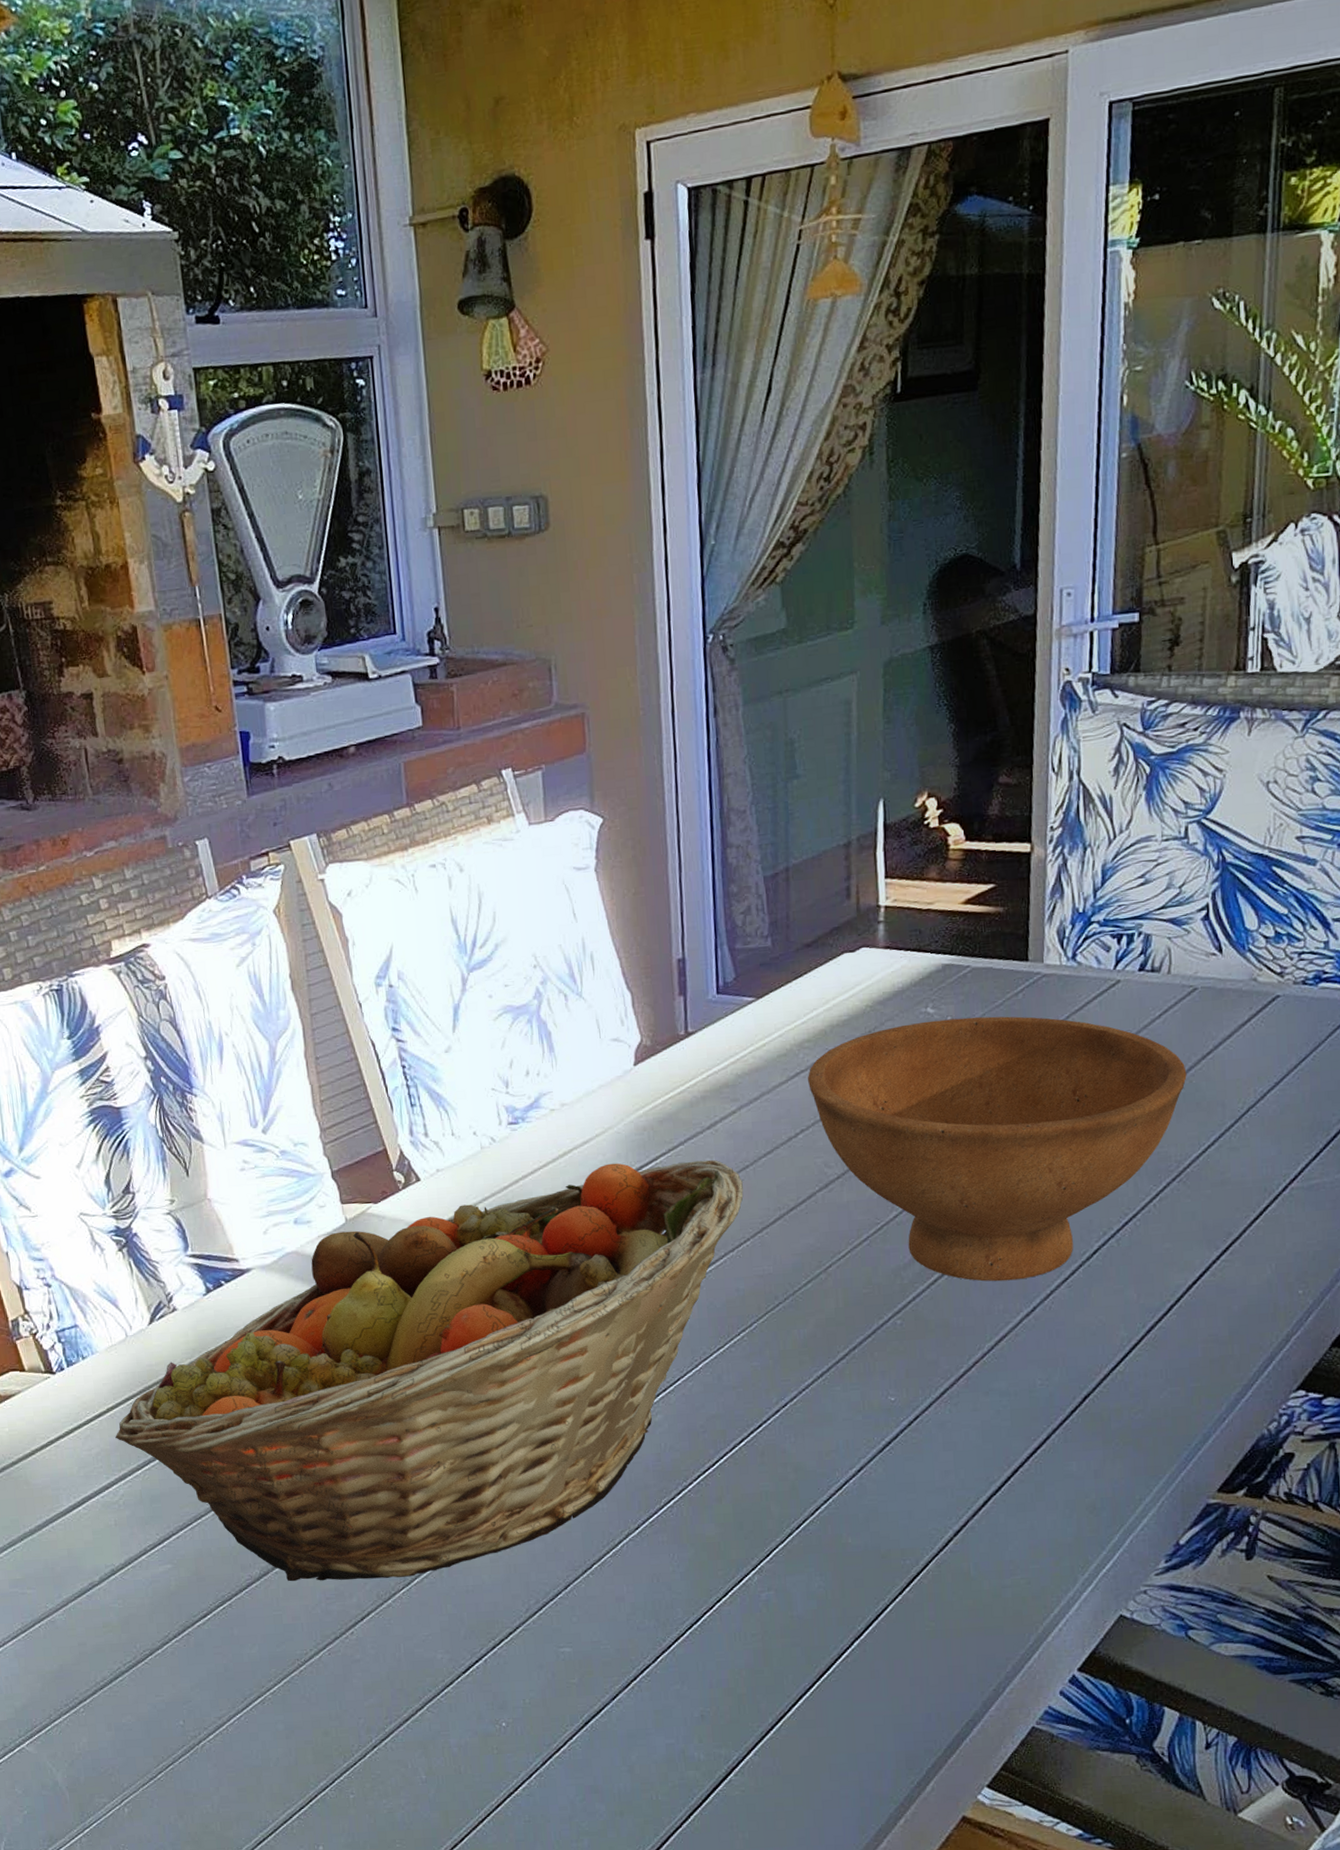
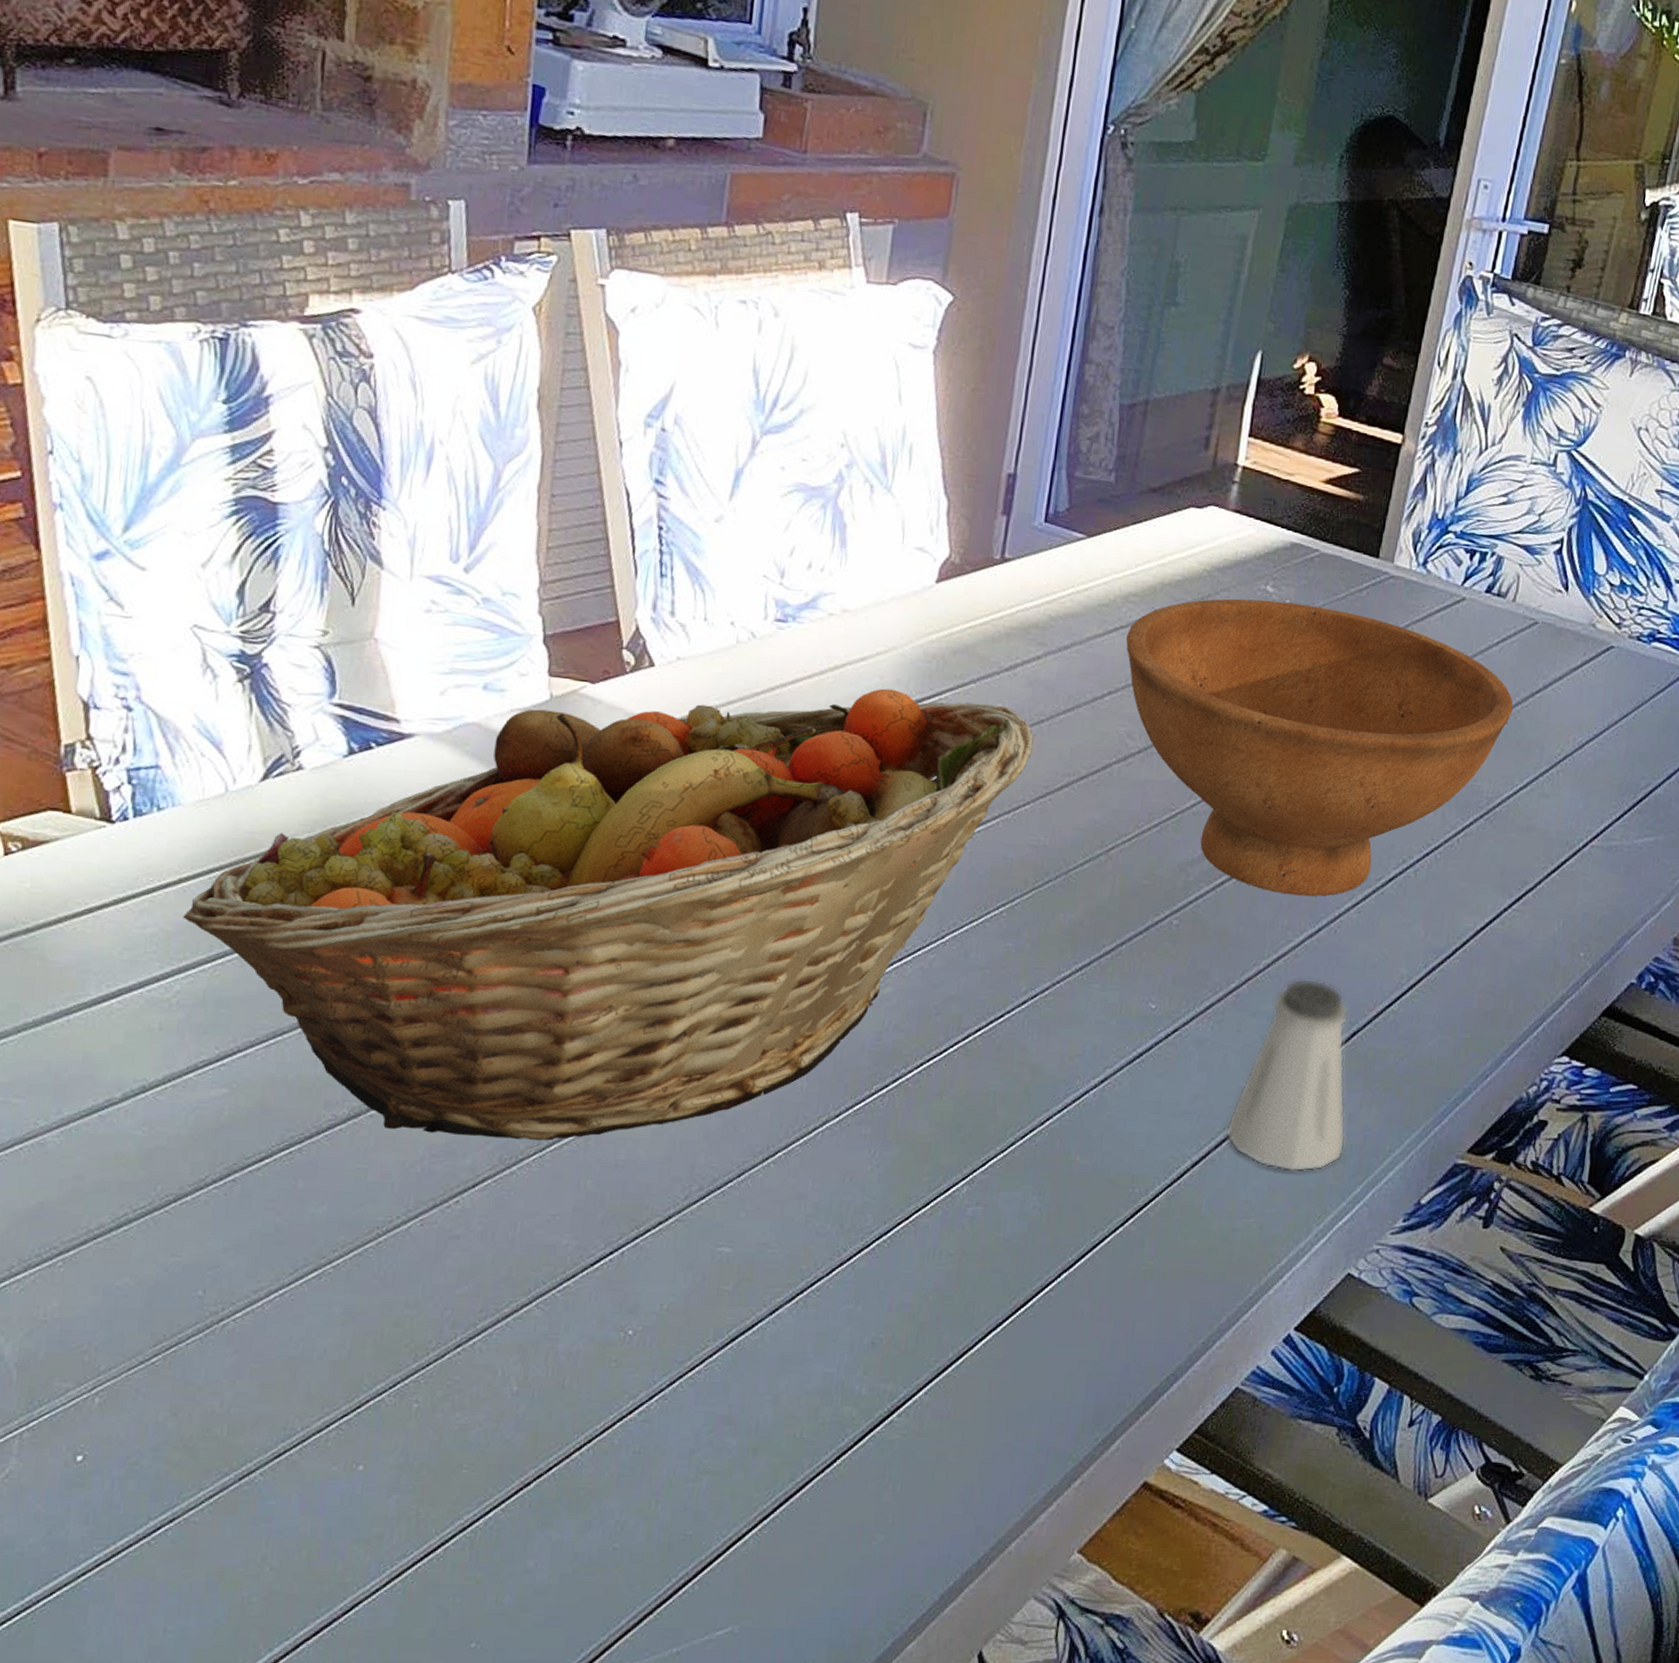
saltshaker: none [978,1353,1096,1530] -> present [1224,978,1350,1172]

